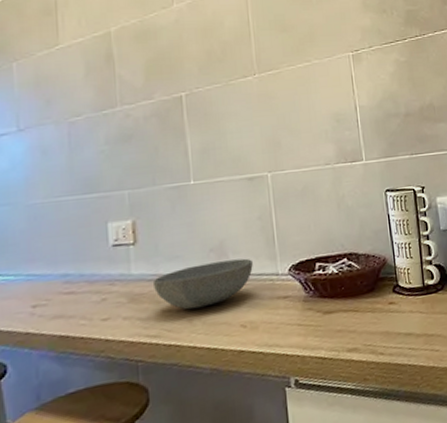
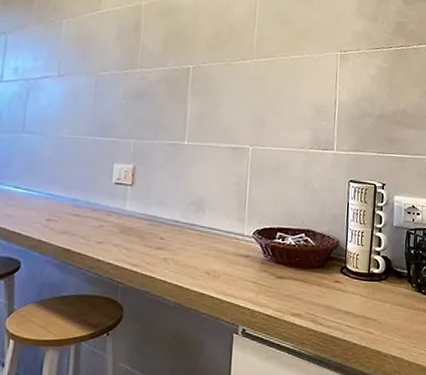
bowl: present [152,258,253,309] -> none [140,213,224,250]

